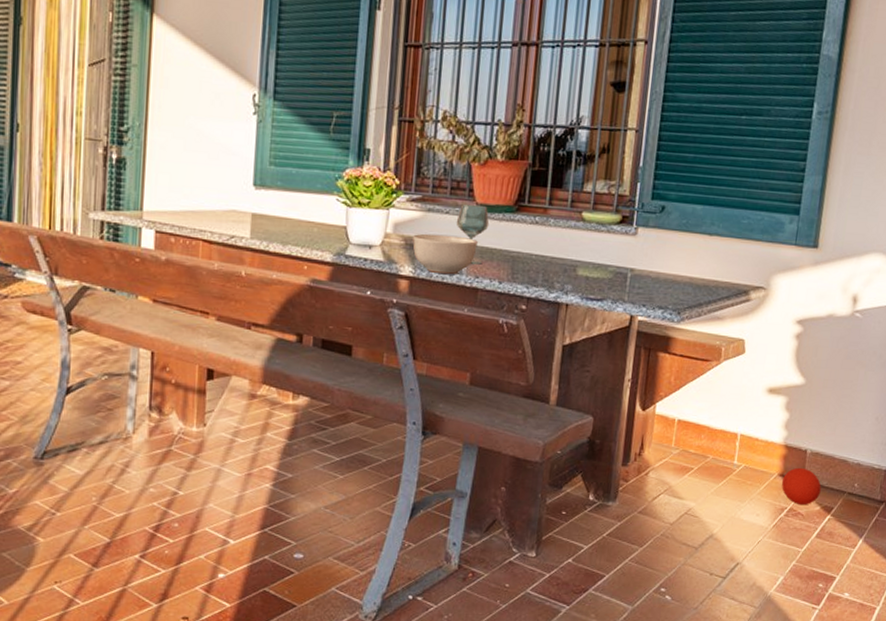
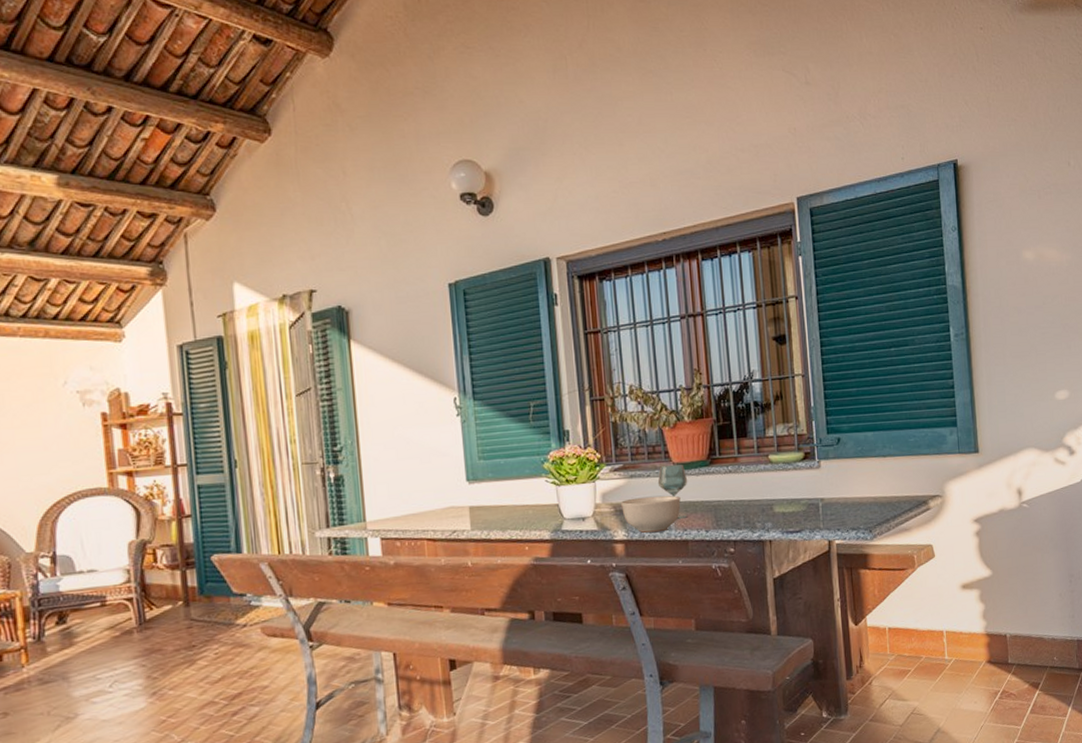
ball: present [781,467,822,505] -> none [990,651,1026,686]

